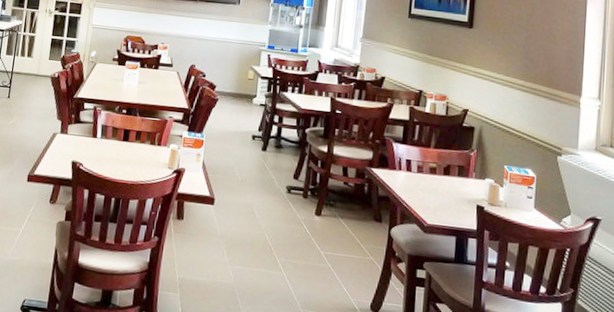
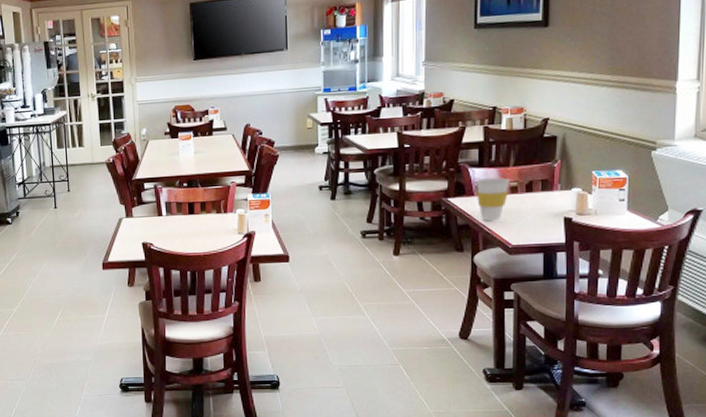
cup: none [397,155,430,198] -> present [476,178,510,222]

